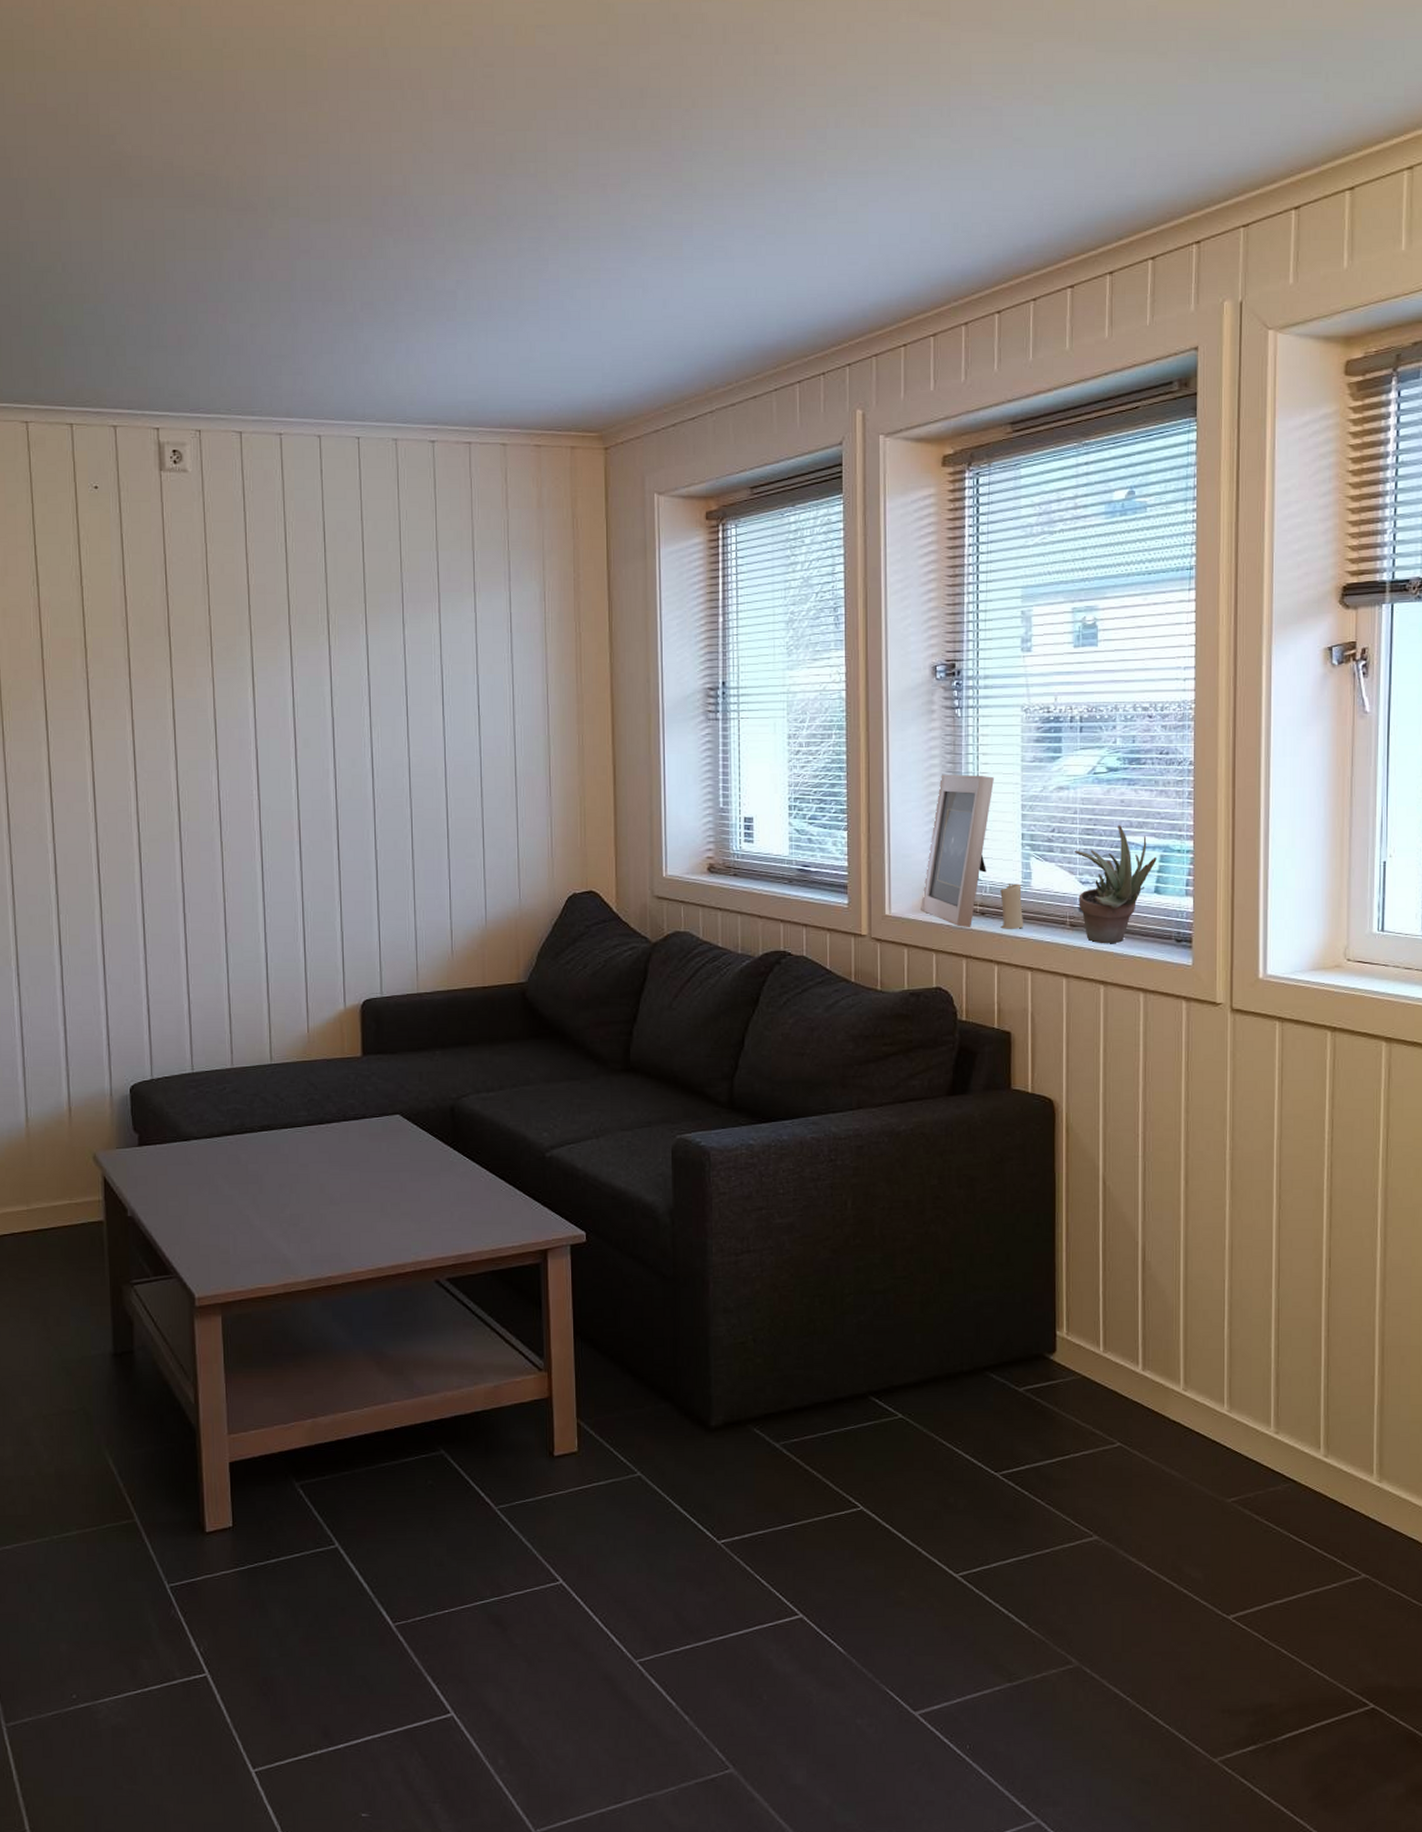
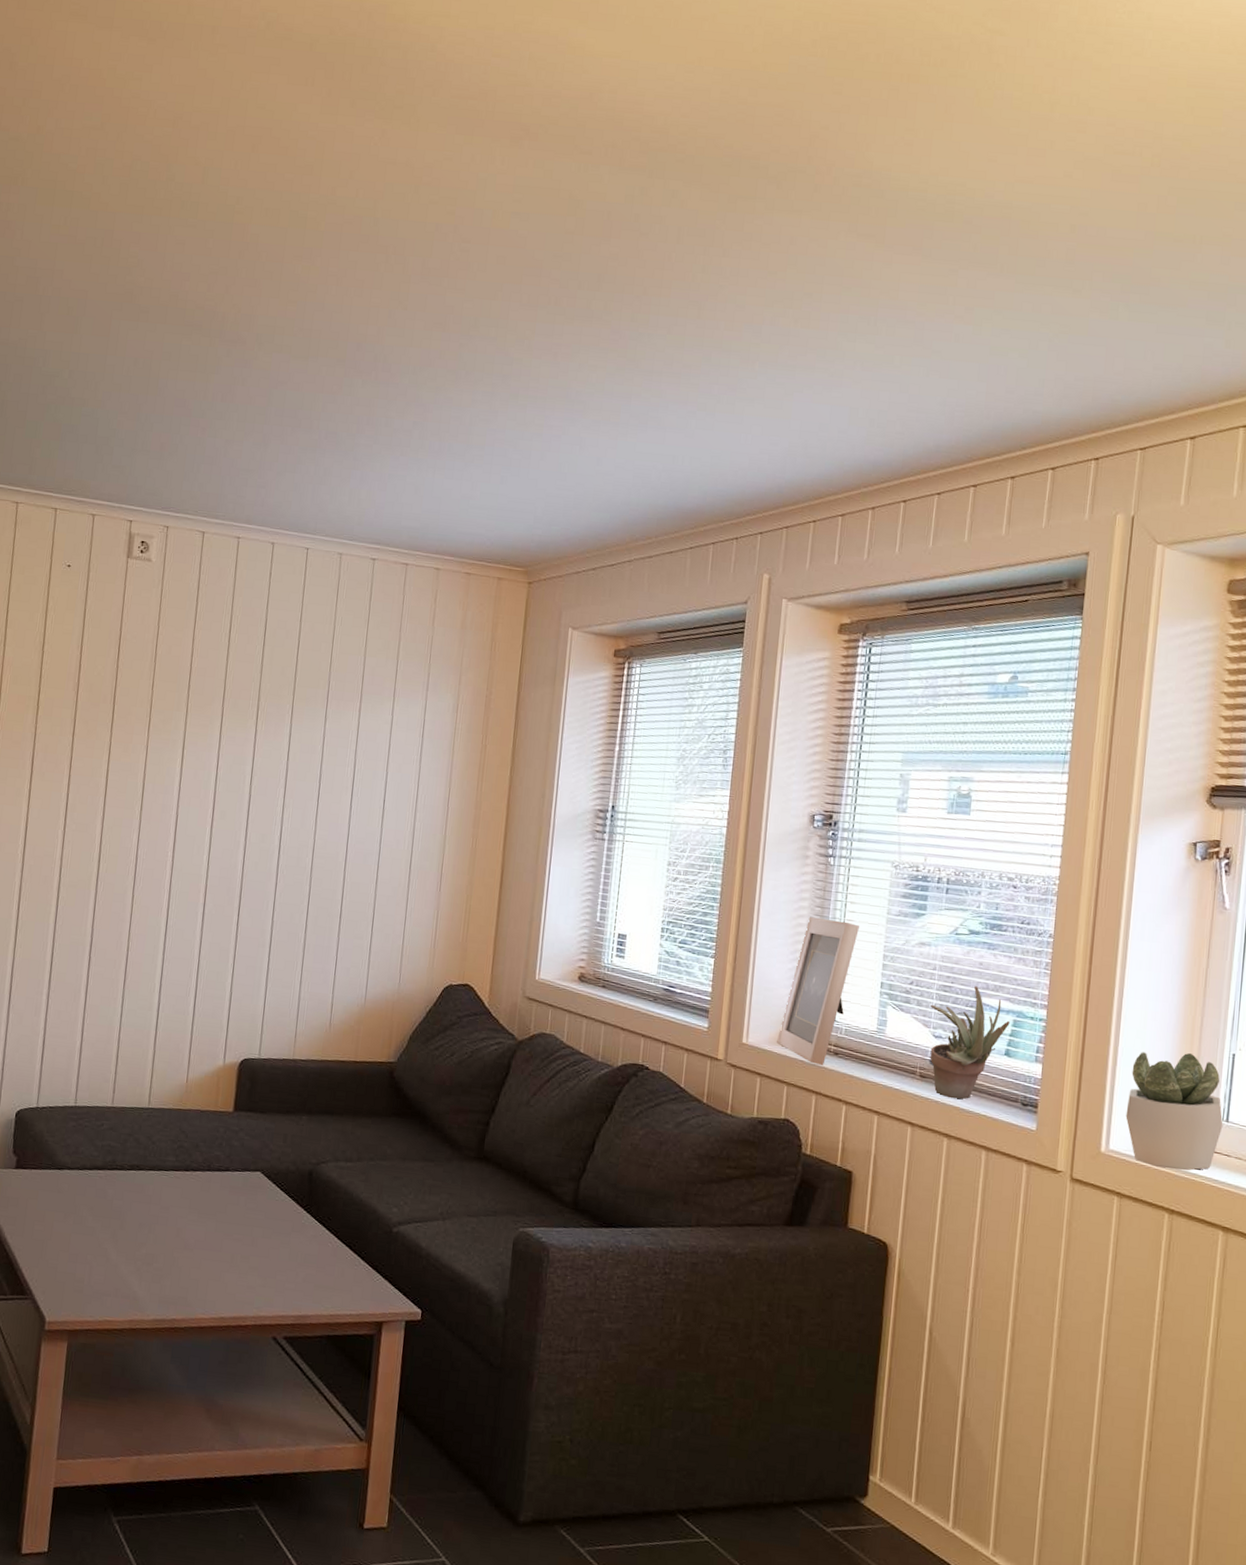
candle: present [1000,883,1024,929] -> none [852,1028,876,1073]
succulent plant: none [1281,867,1379,987] -> present [1125,1052,1223,1171]

